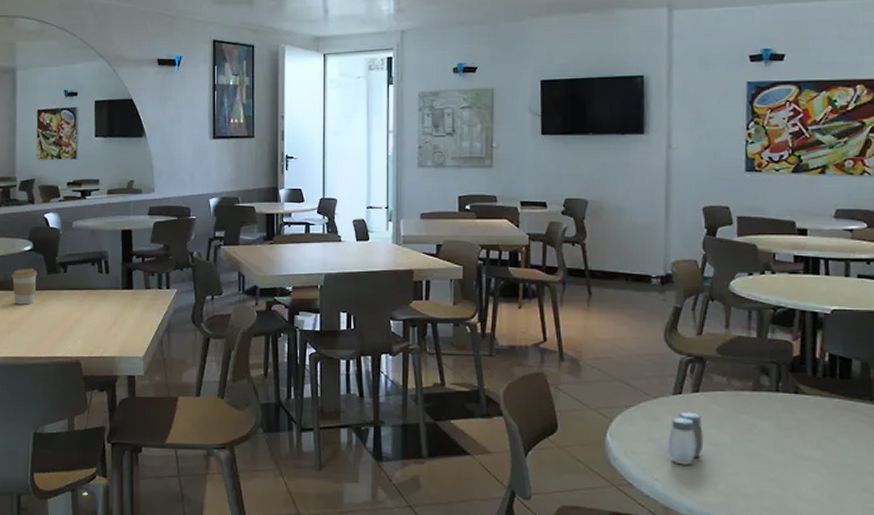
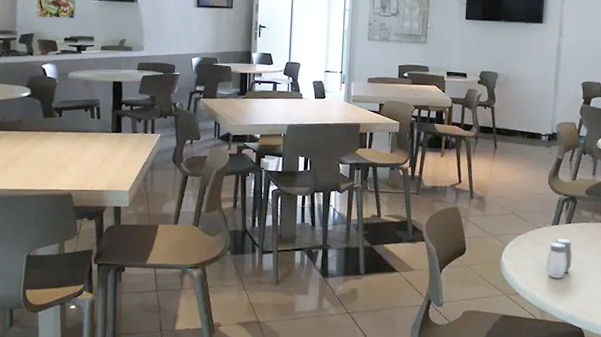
coffee cup: present [11,268,37,305] -> none [9,112,34,144]

